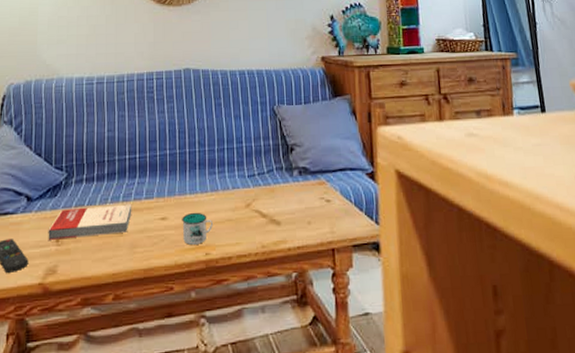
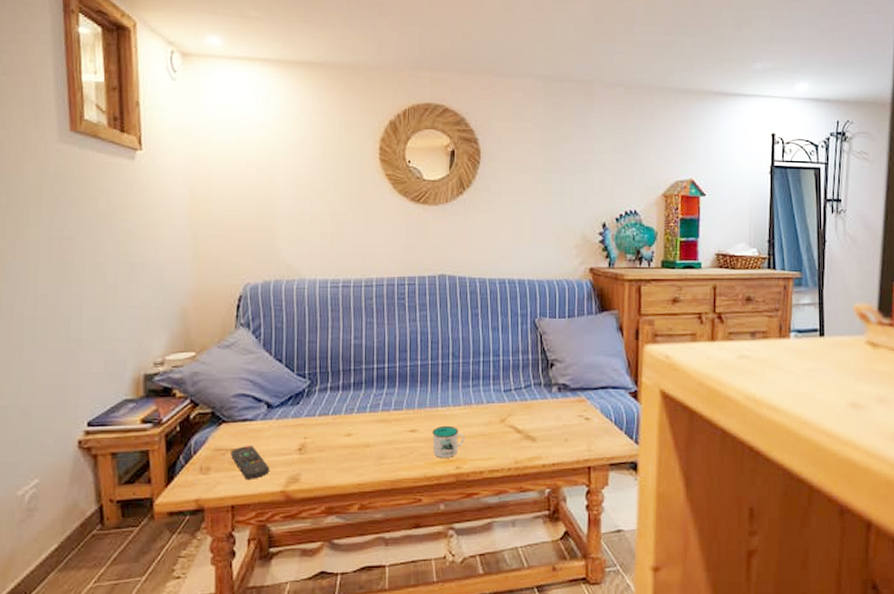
book: present [48,204,132,240] -> none [290,415,380,448]

